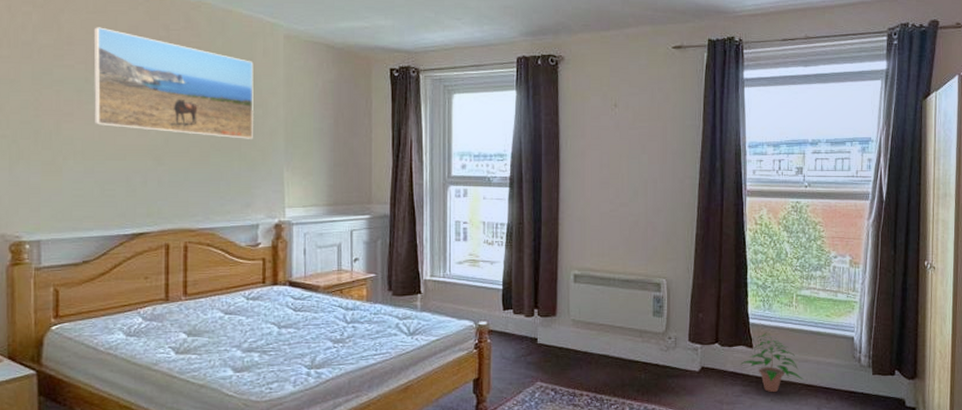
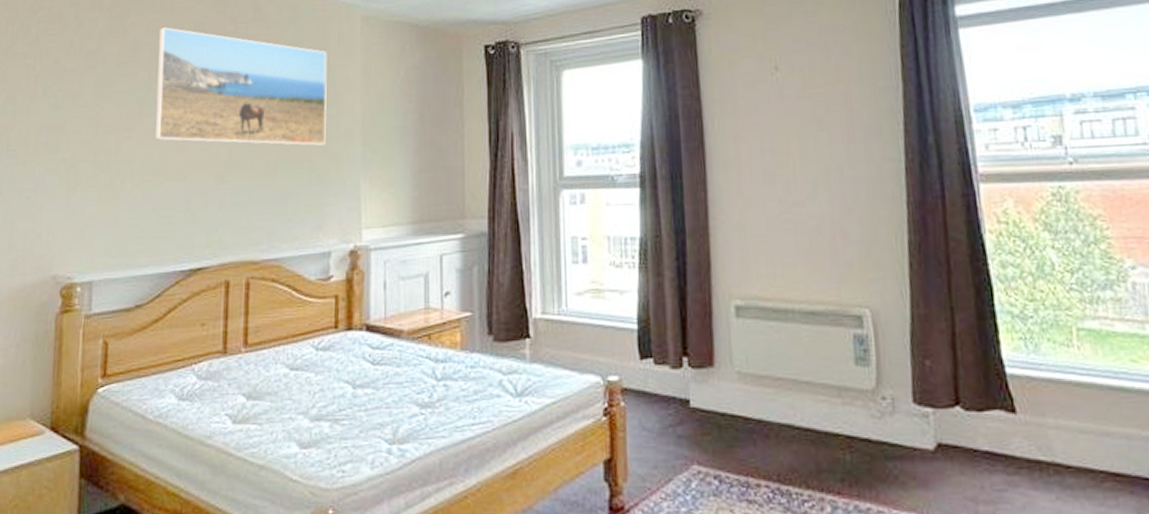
potted plant: present [740,332,803,392] -> none [999,388,1106,484]

